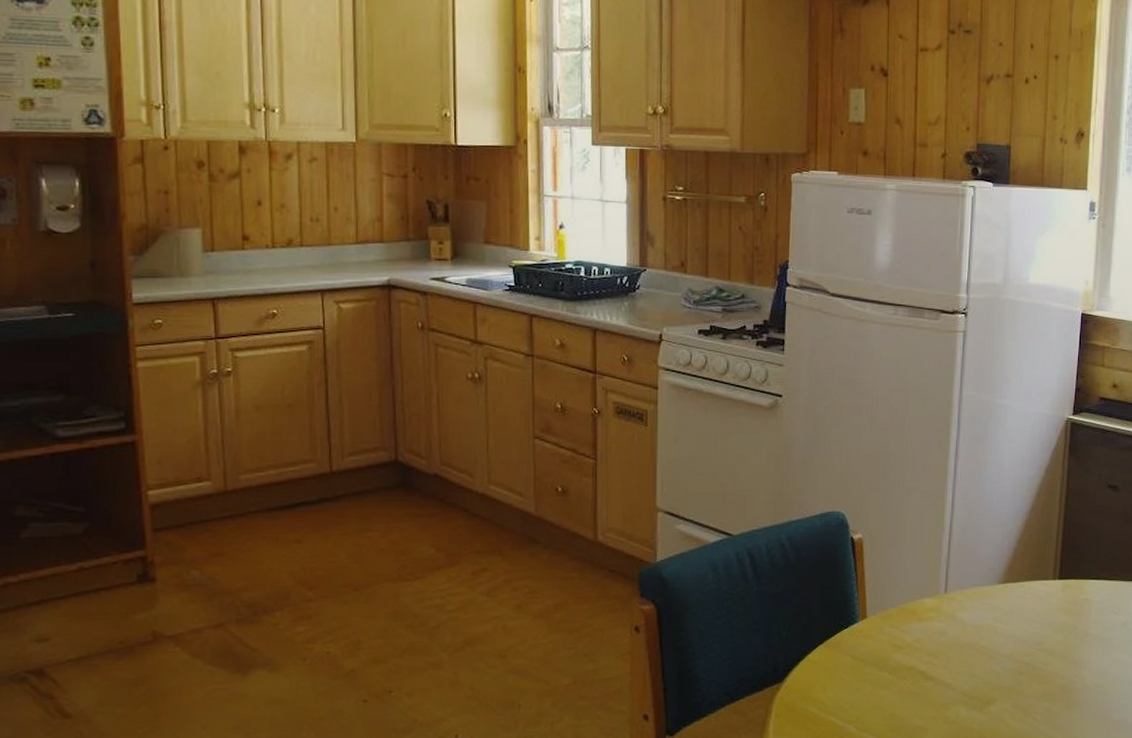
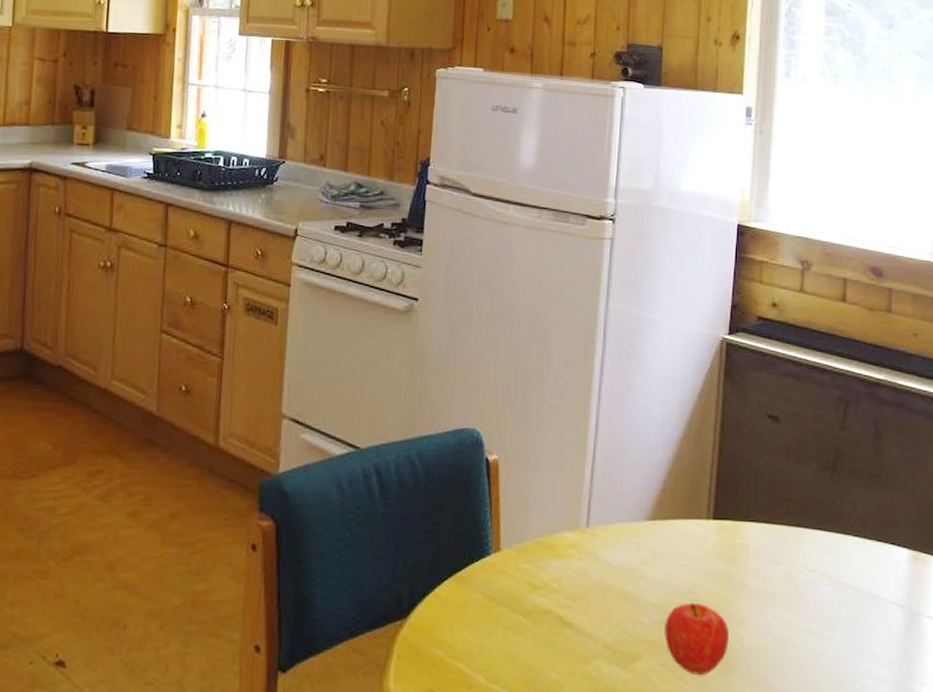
fruit: none [1016,652,1073,712] -> present [664,602,729,675]

